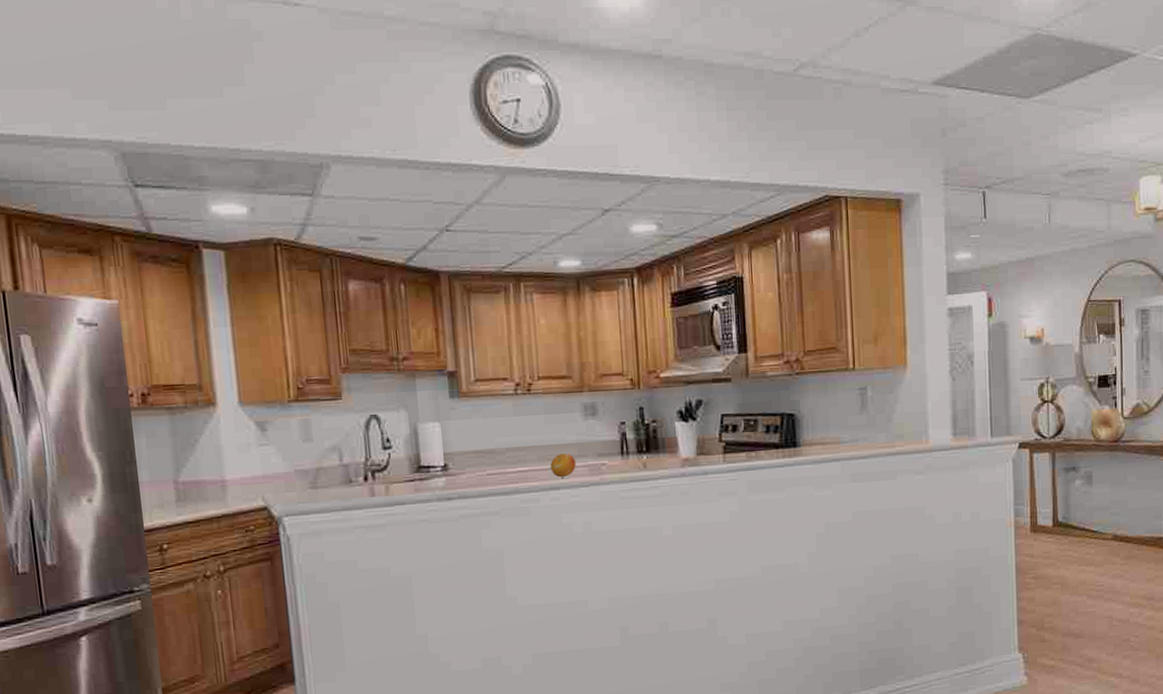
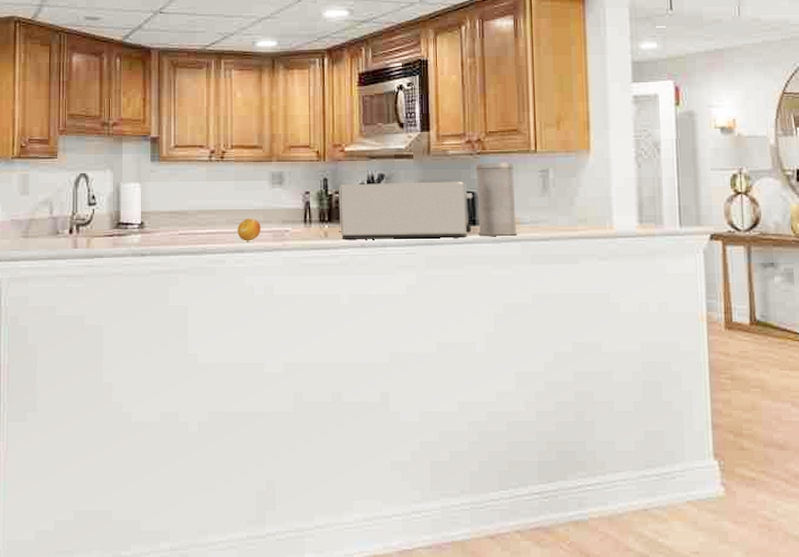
toaster: none [655,403,793,470] -> present [338,181,473,241]
canister: none [794,381,838,458] -> present [475,162,518,237]

